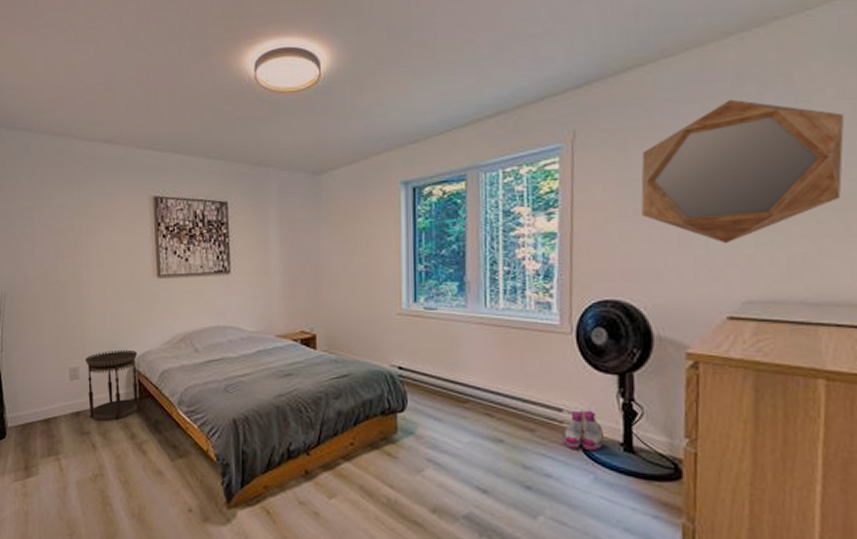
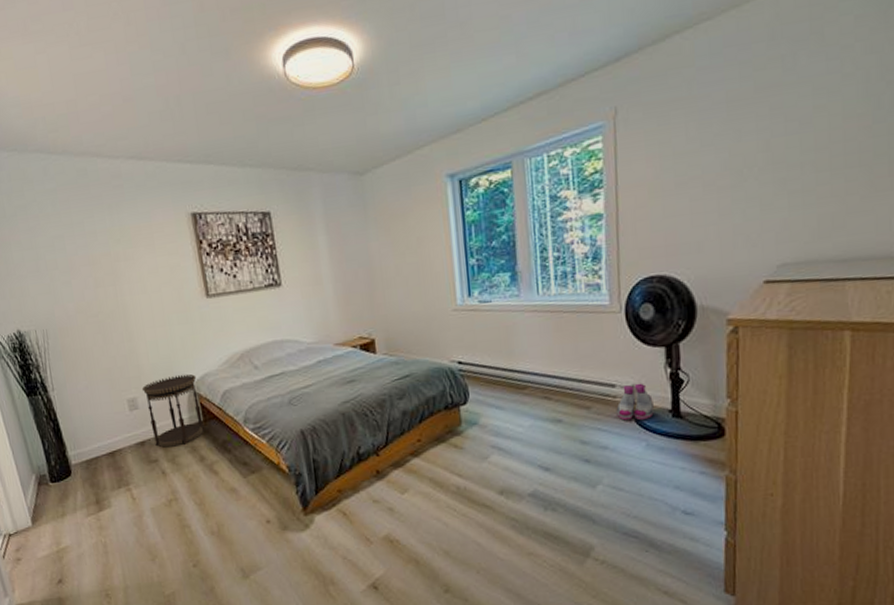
home mirror: present [641,99,845,244] -> none [681,61,872,210]

